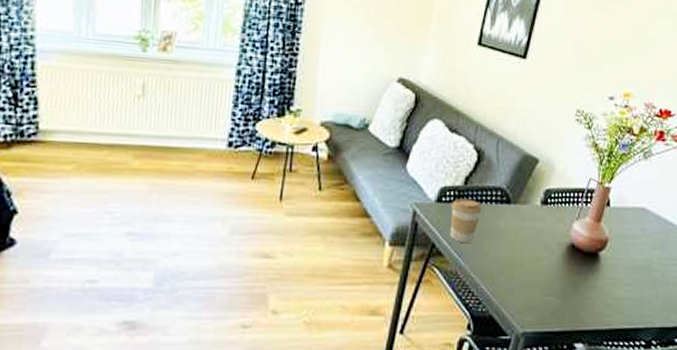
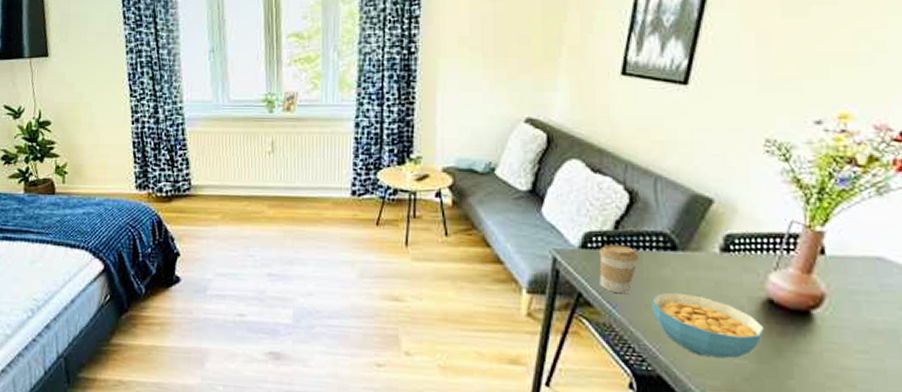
cereal bowl: none [489,240,568,297] -> present [652,292,765,359]

